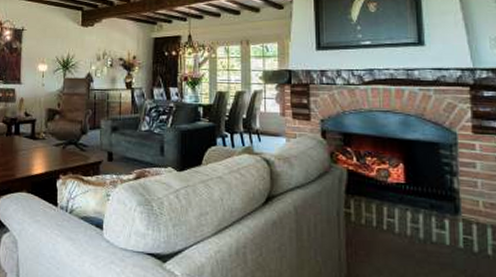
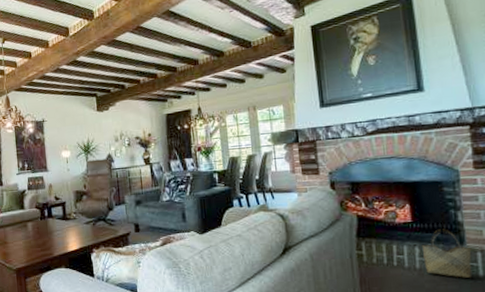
woven basket: none [414,194,467,252] -> present [421,229,473,278]

